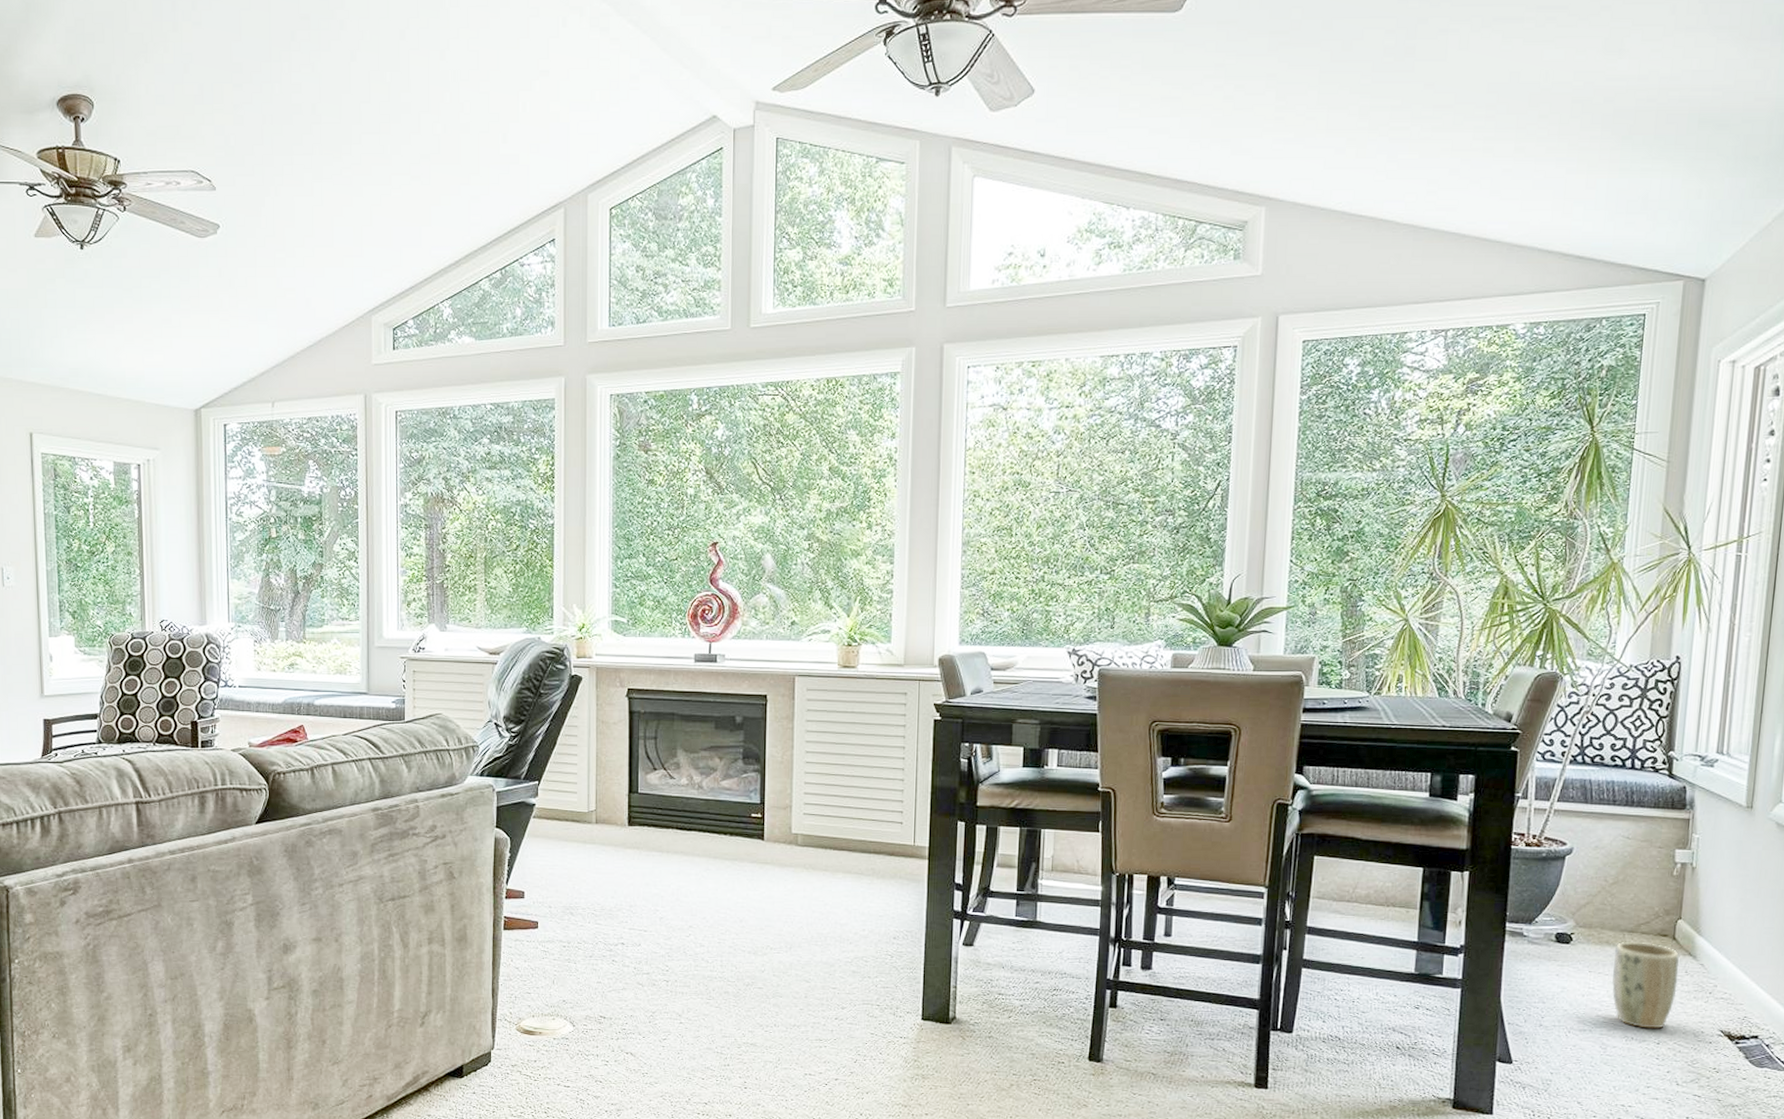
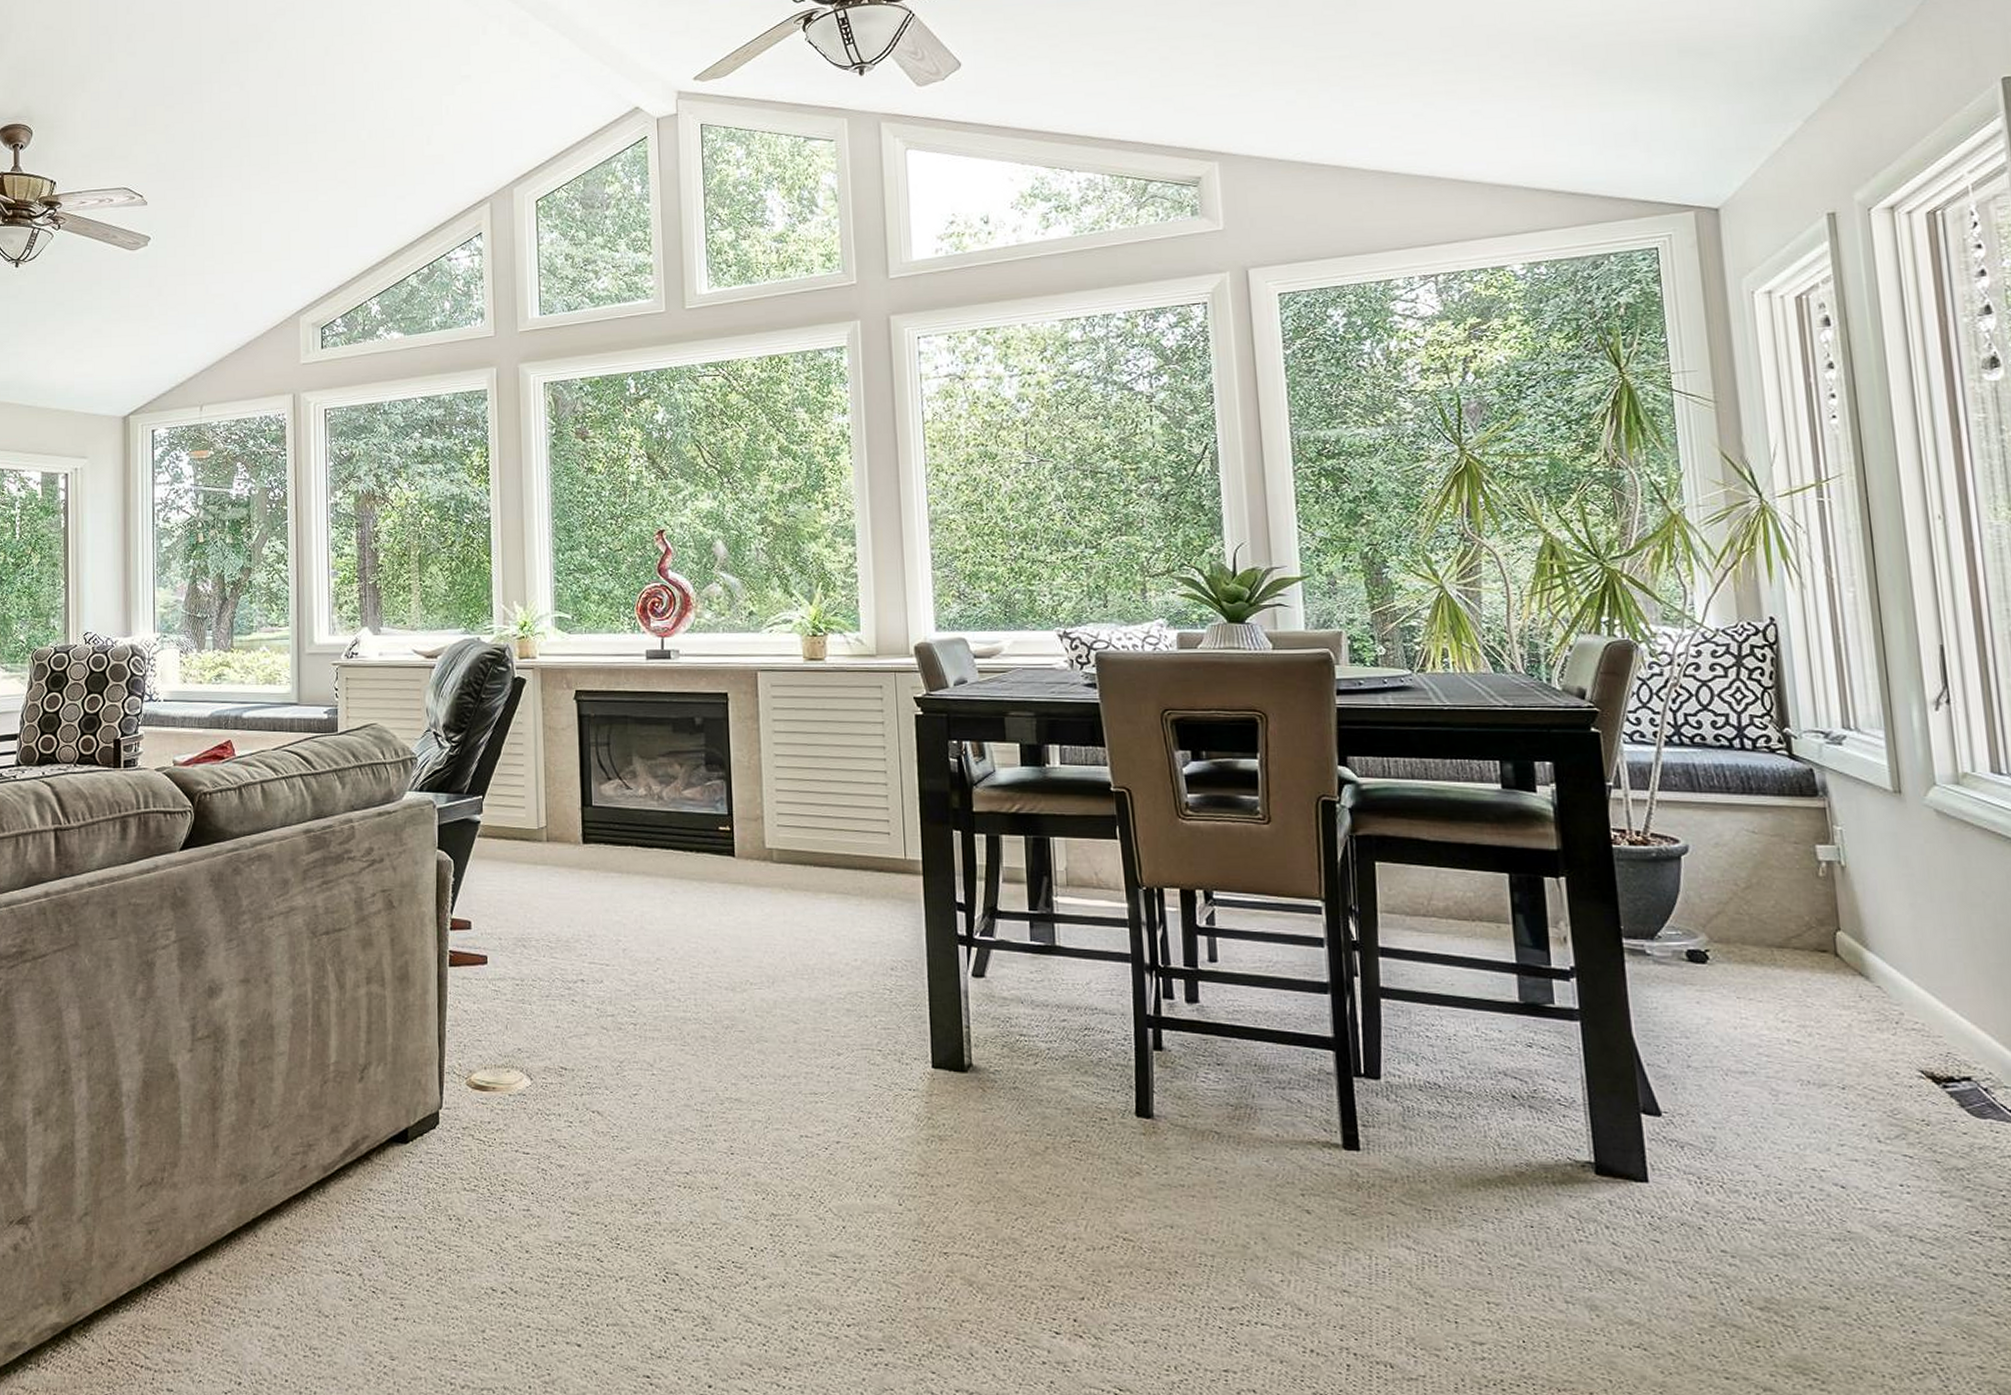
plant pot: present [1611,941,1679,1029] -> none [1765,959,1854,1069]

